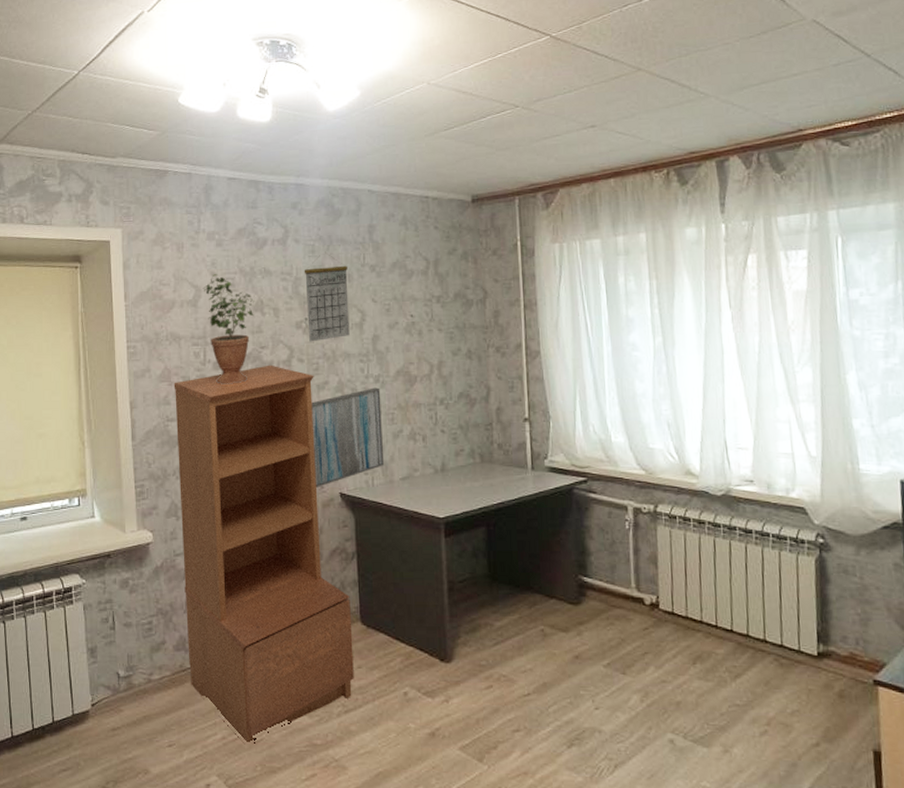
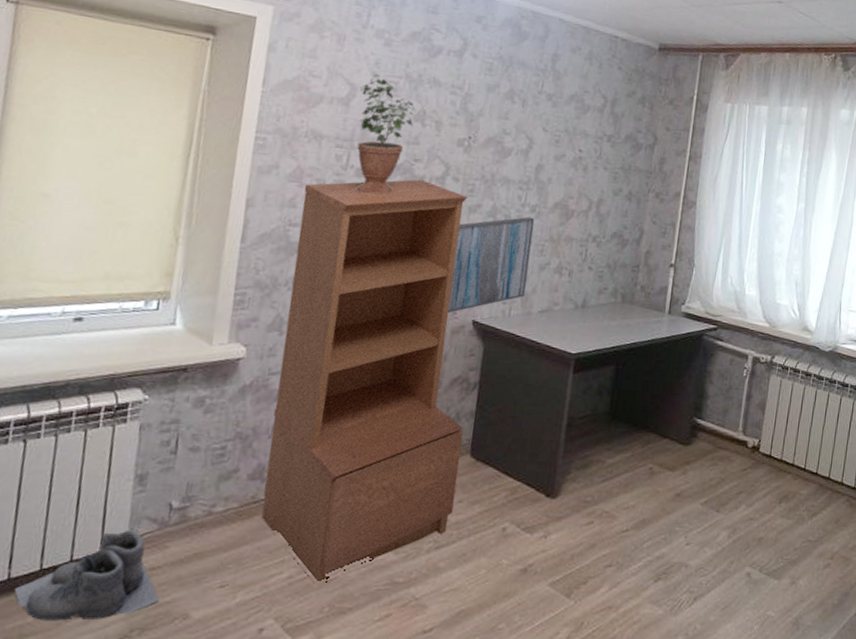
boots: none [17,695,124,773] -> present [14,530,160,621]
calendar: present [304,251,350,342] -> none [469,72,524,163]

